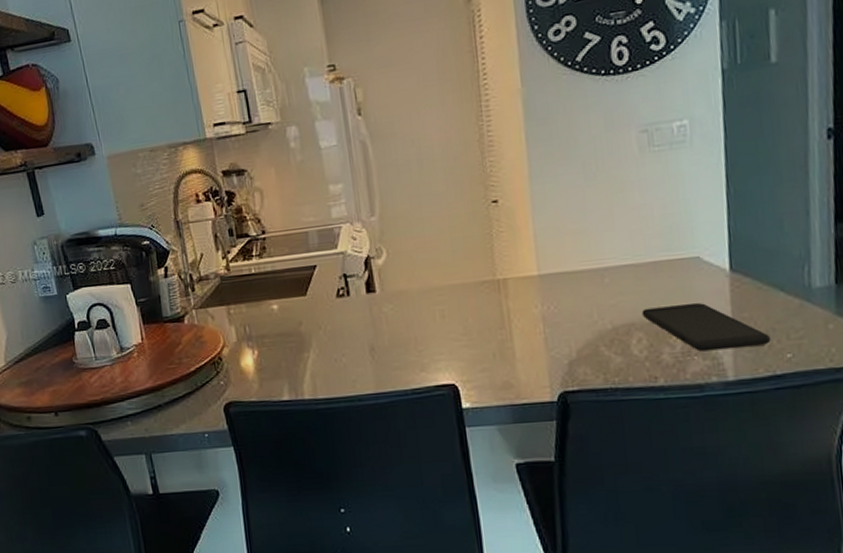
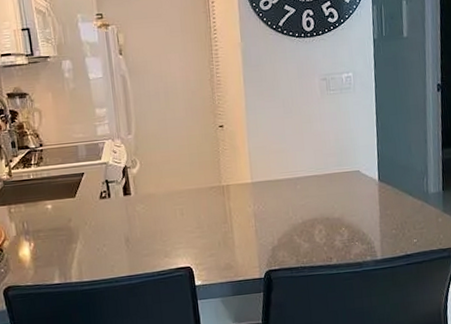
mobile phone: present [641,302,772,352] -> none [322,203,404,239]

